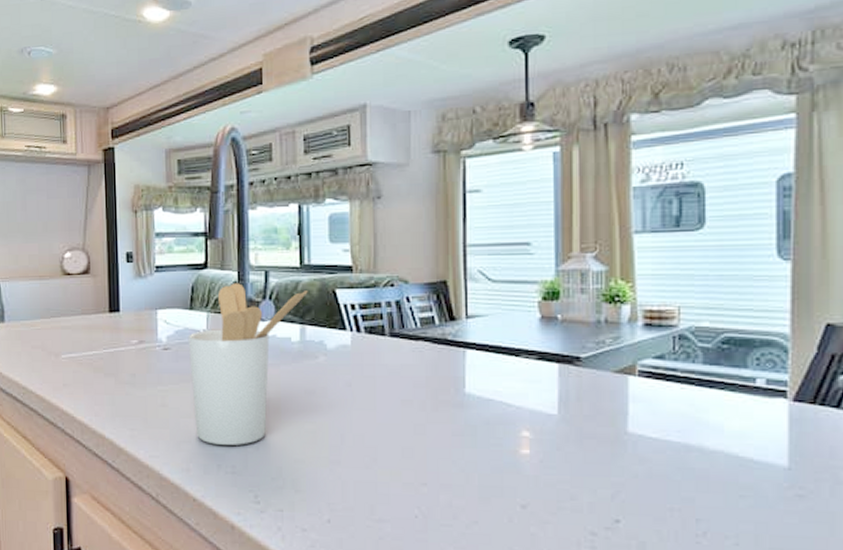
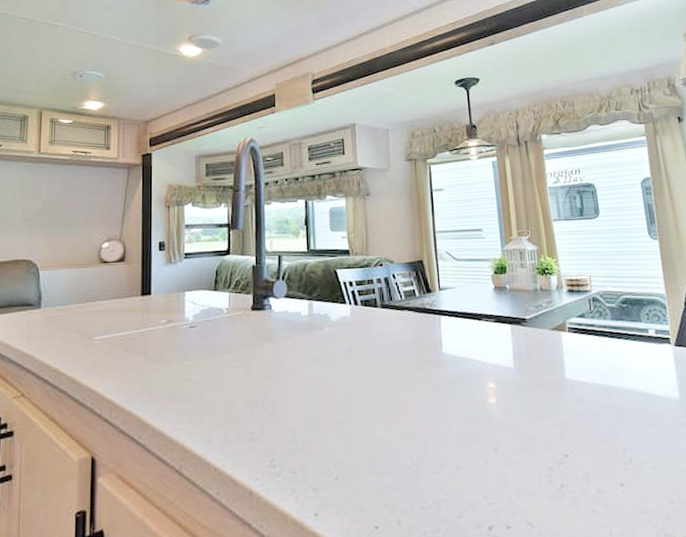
utensil holder: present [188,283,308,445] -> none [212,266,314,414]

